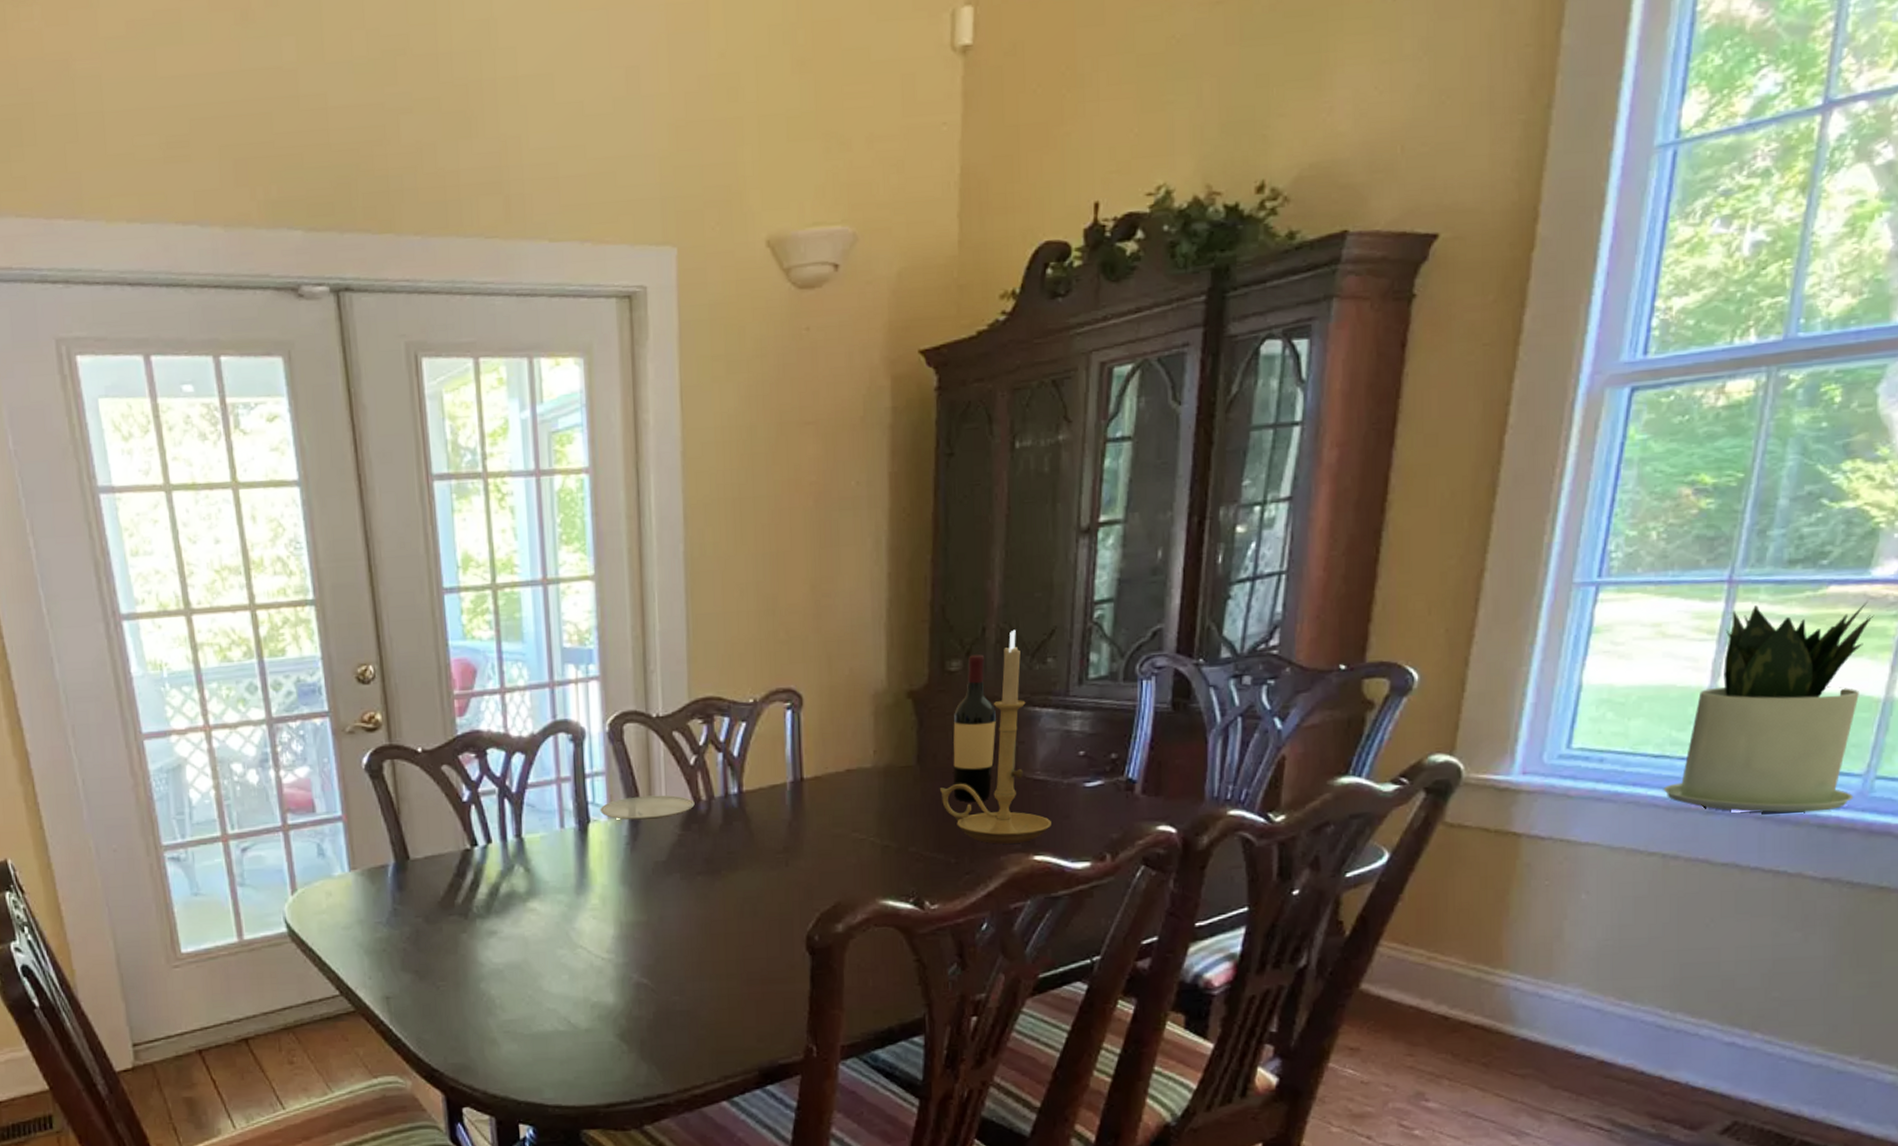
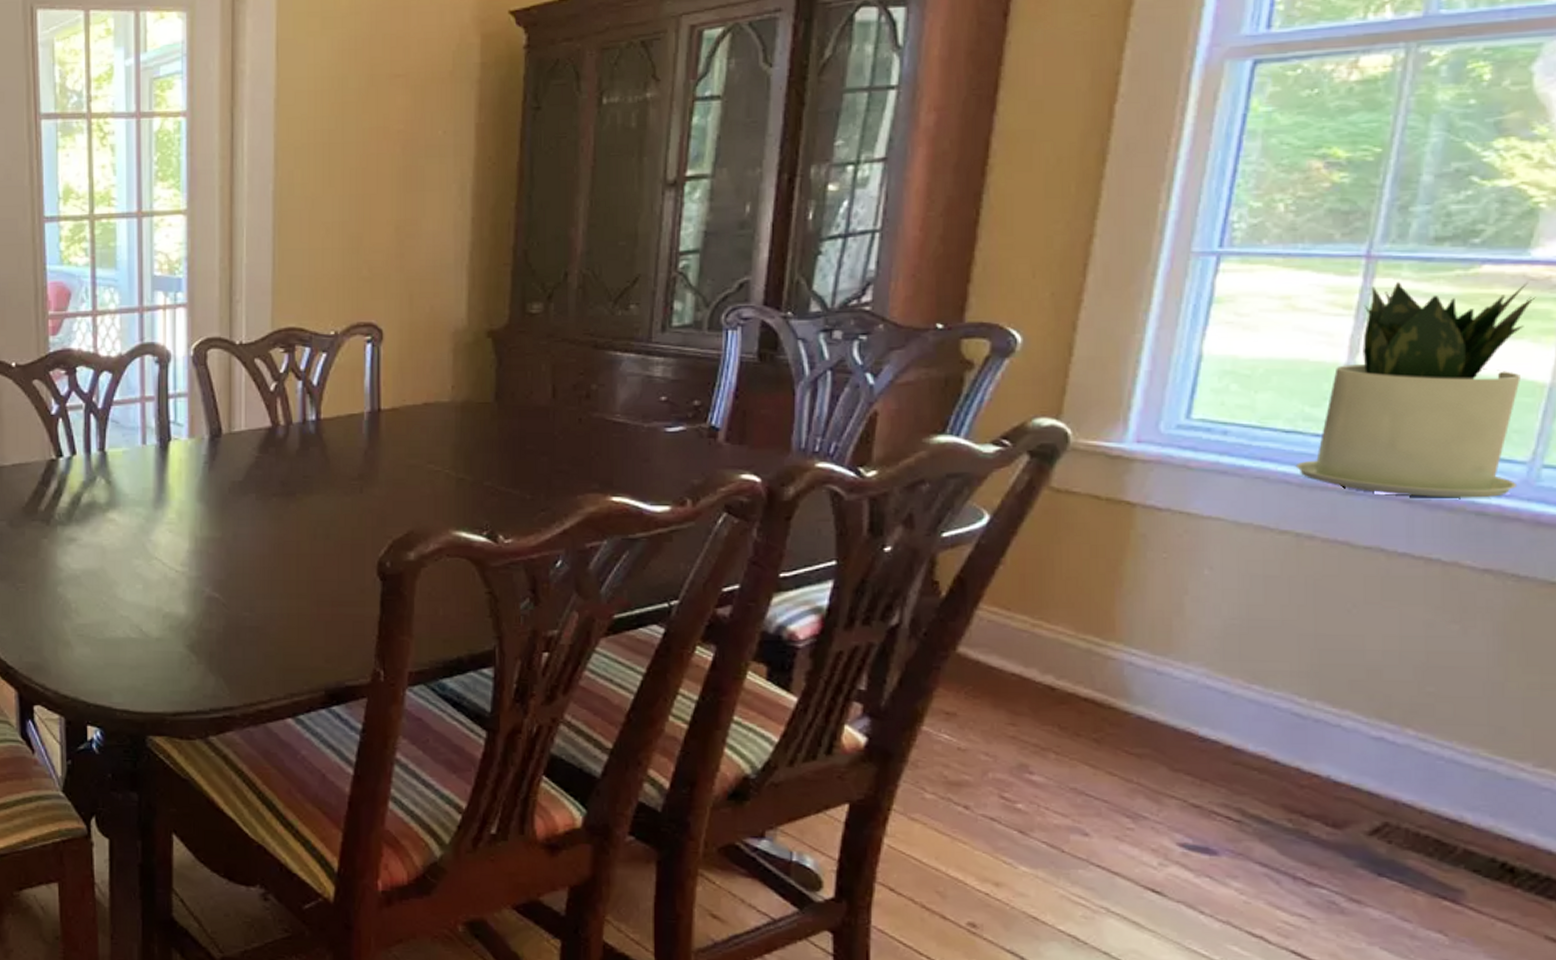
plate: present [600,795,695,821] -> none [181,418,273,442]
candle holder: present [940,629,1051,844] -> none [518,276,630,483]
wine bottle: present [953,654,996,802] -> none [531,298,576,441]

